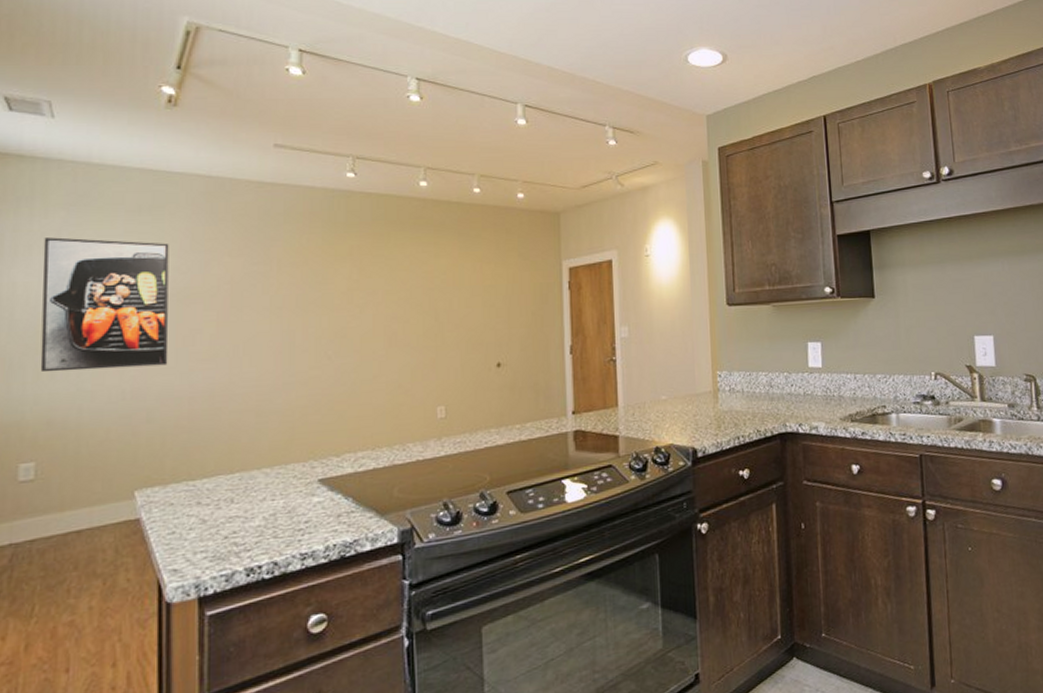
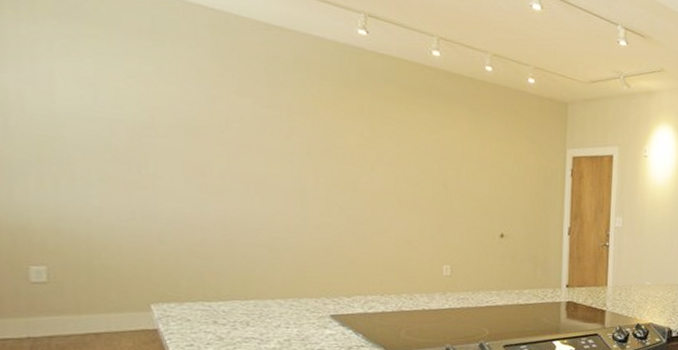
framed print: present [40,237,169,373] -> none [34,45,178,193]

